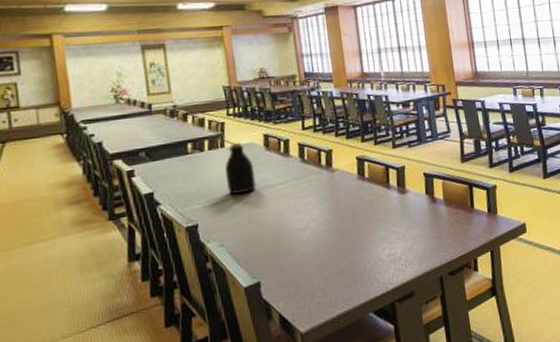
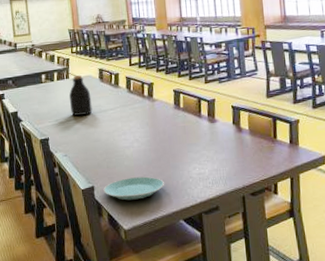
plate: none [272,263,350,296] -> present [103,176,165,201]

